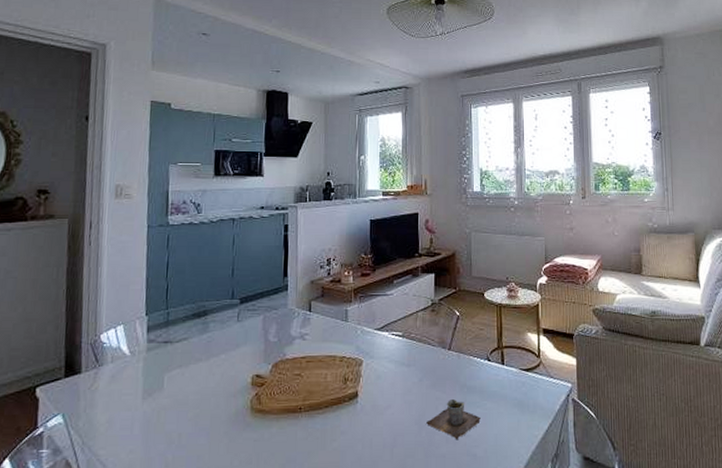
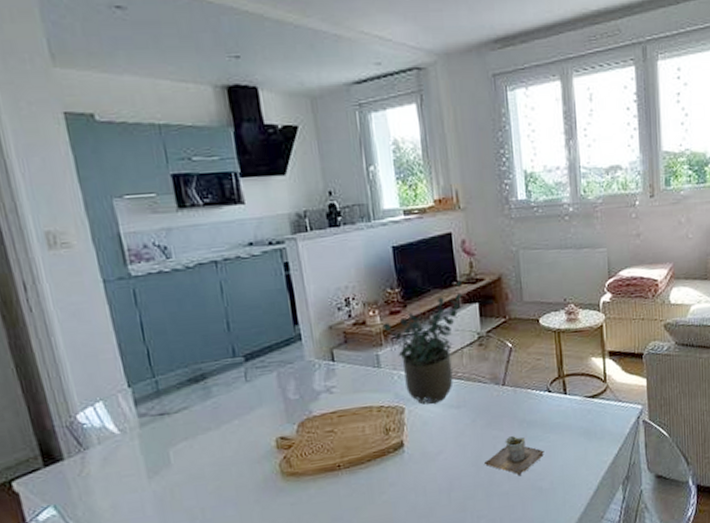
potted plant: none [353,253,423,361] -> present [382,280,464,405]

